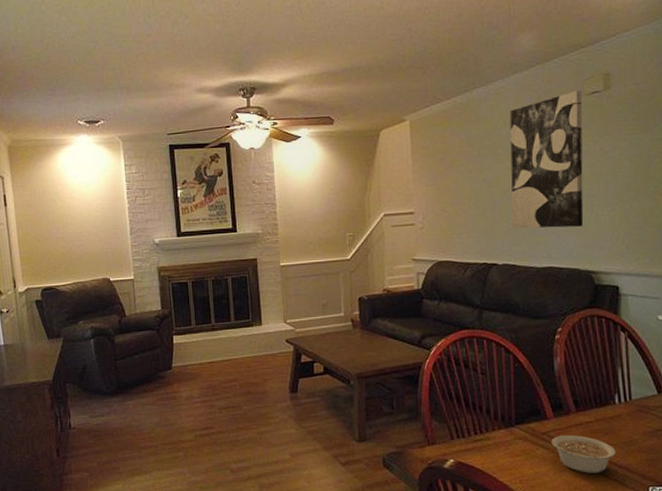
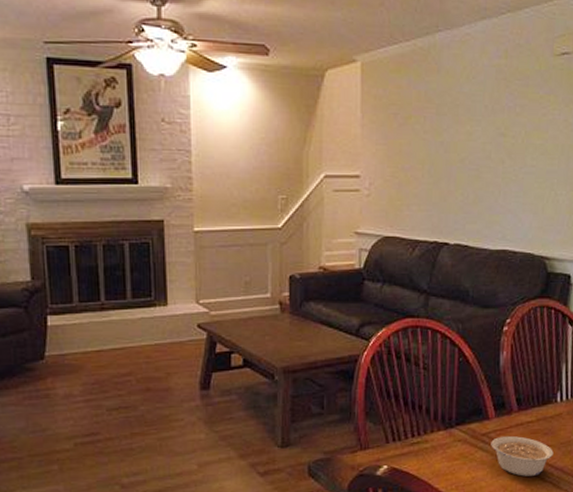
wall art: present [509,90,584,229] -> none [468,49,551,206]

